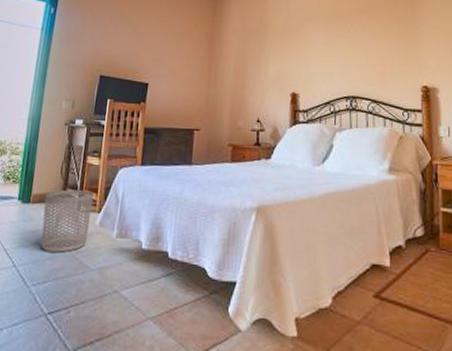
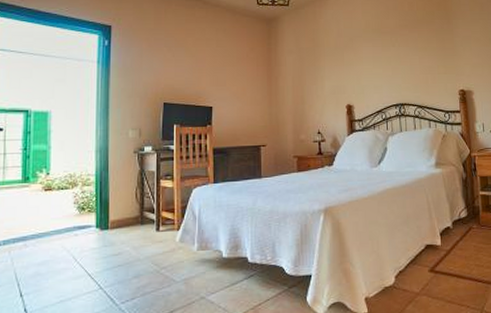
waste bin: present [41,189,94,253] -> none [123,212,171,271]

